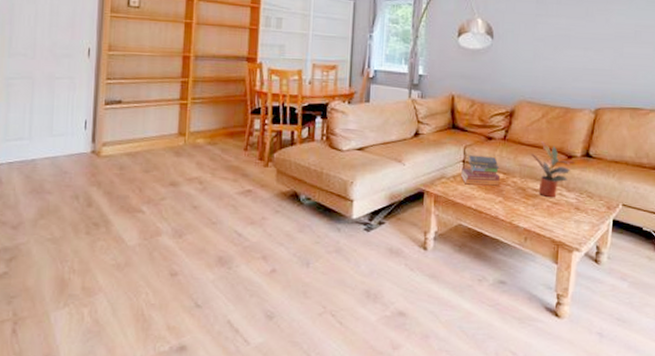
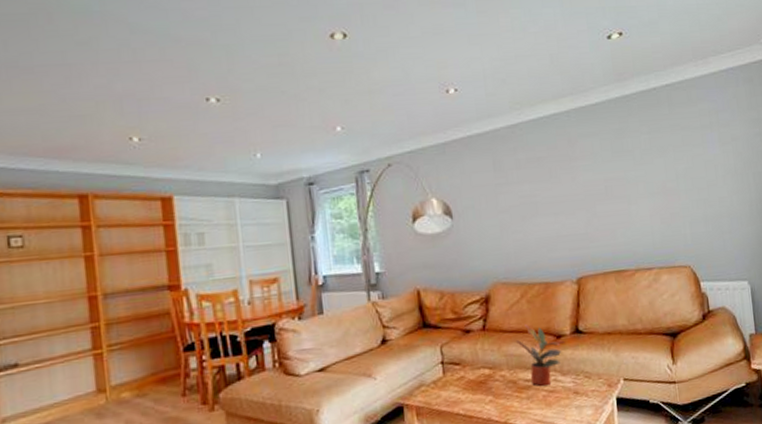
books: present [460,155,500,186] -> none [440,352,487,389]

